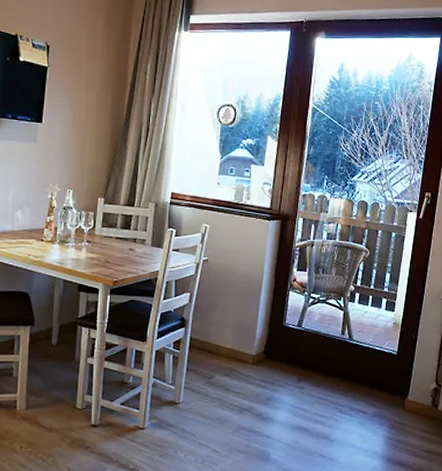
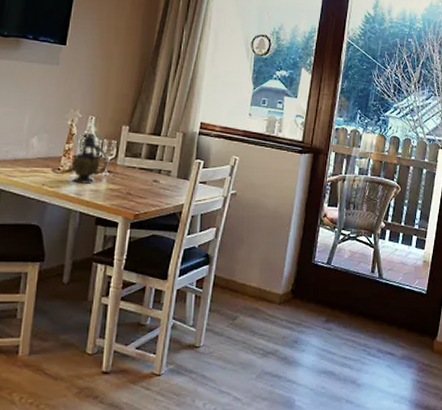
teapot: none [36,207,87,253] -> present [51,134,109,184]

